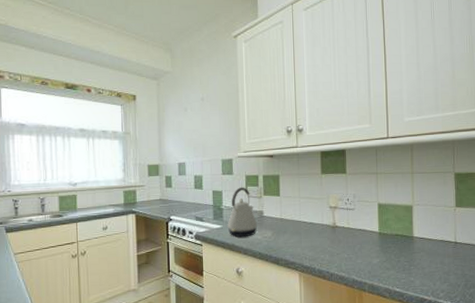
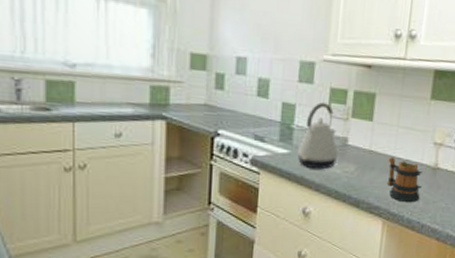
mug: none [296,222,326,257] -> present [387,157,422,203]

